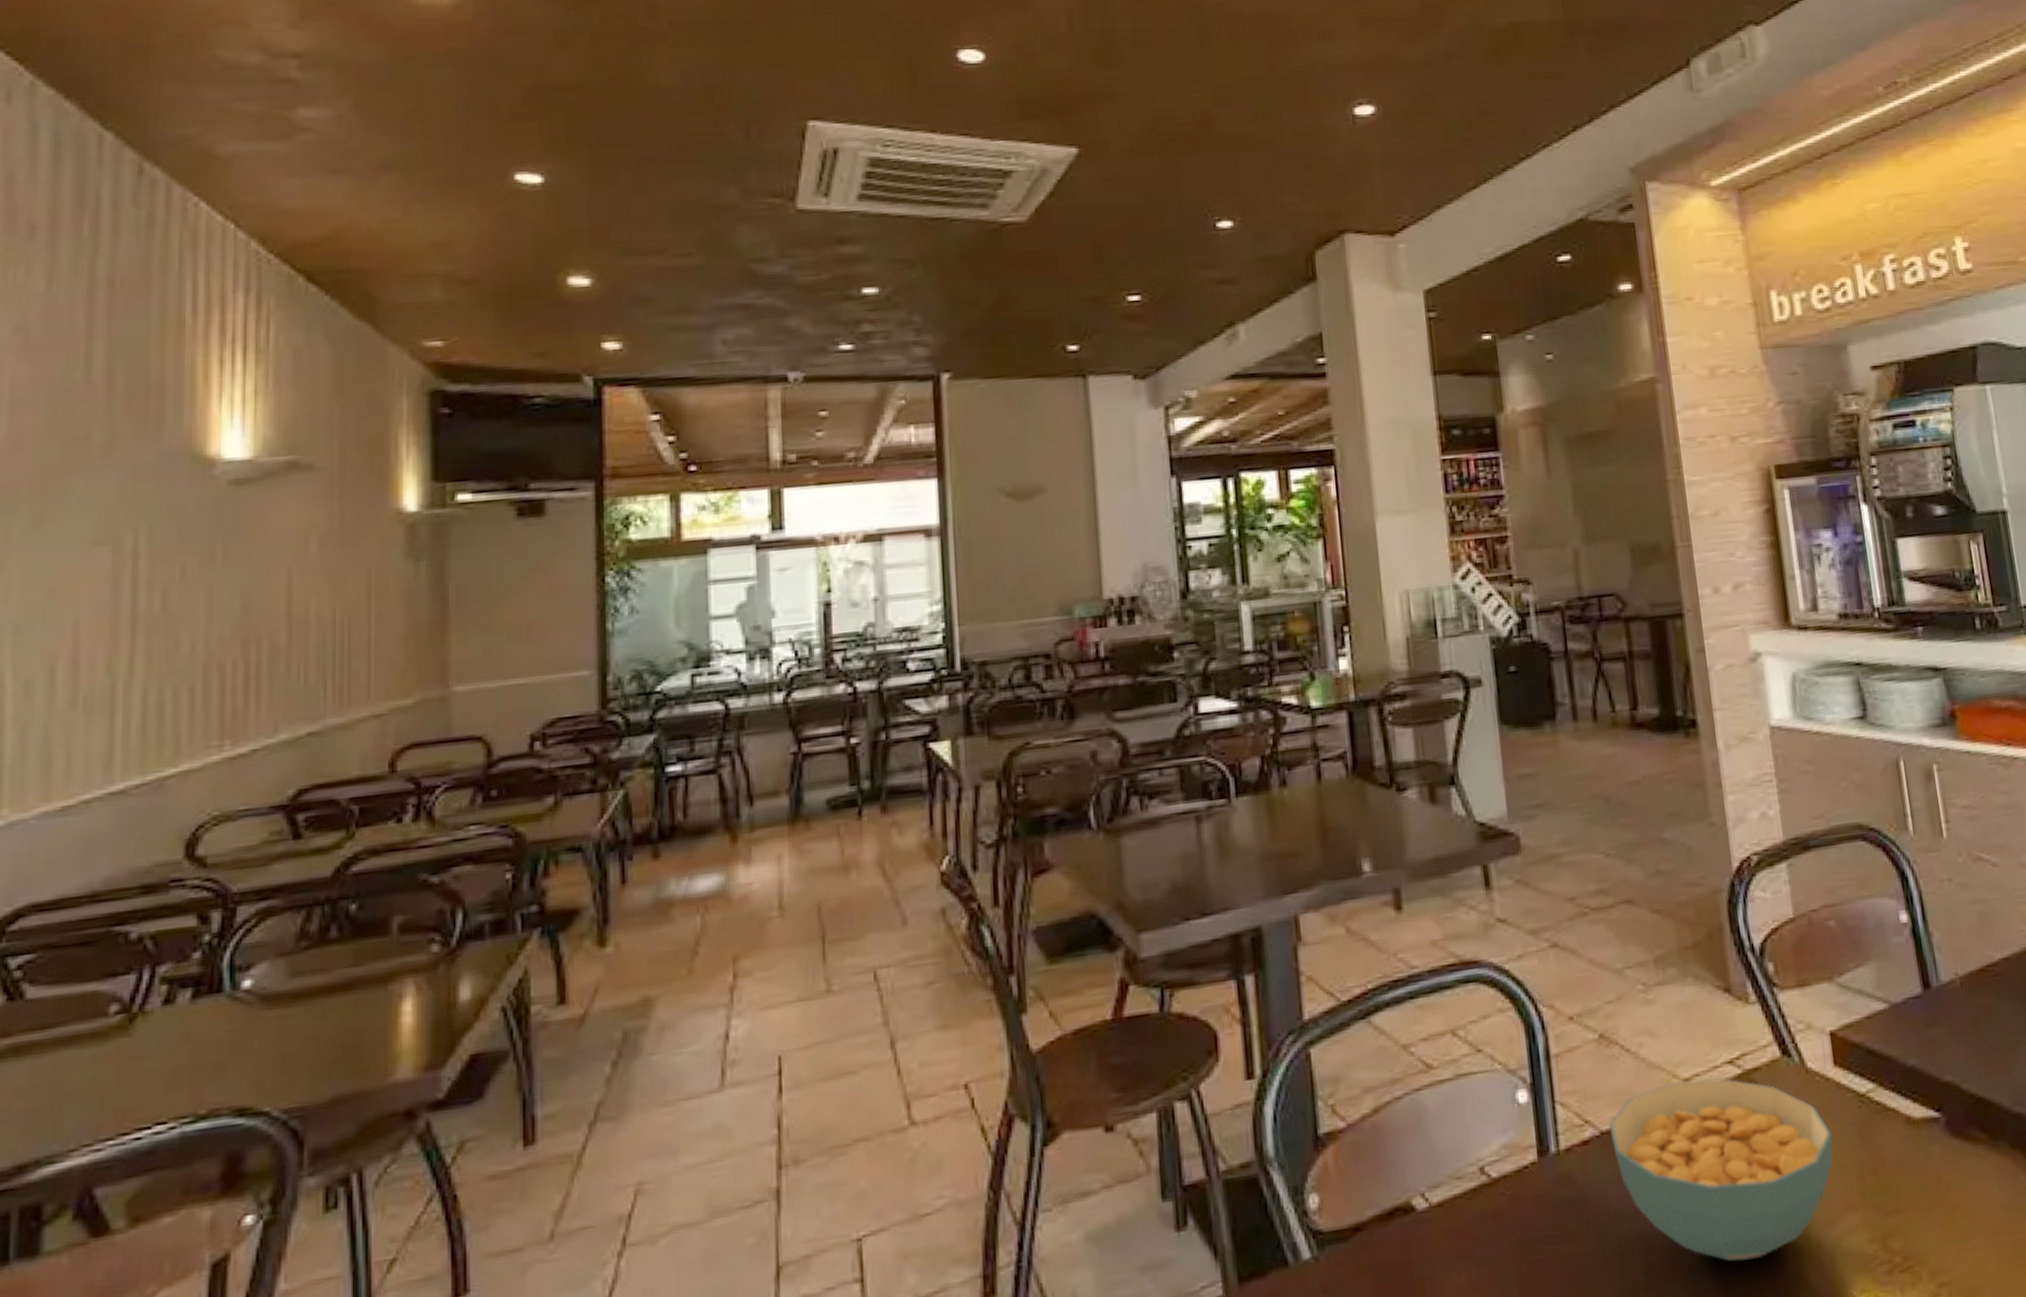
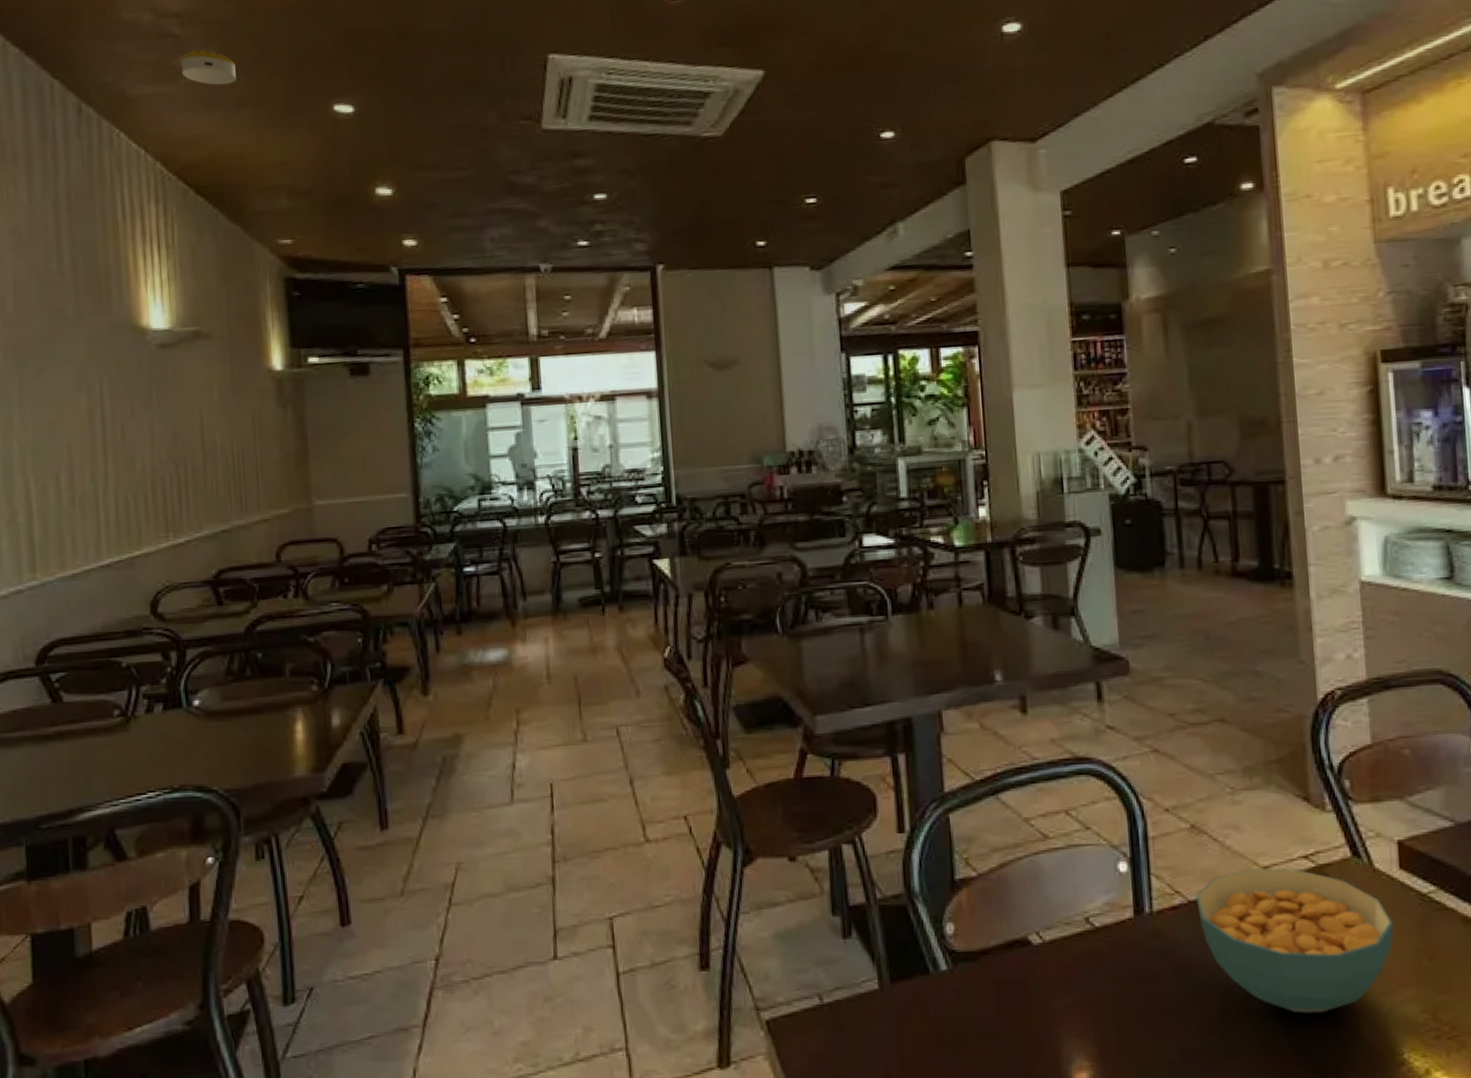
smoke detector: none [299,100,378,145] -> present [181,50,236,85]

